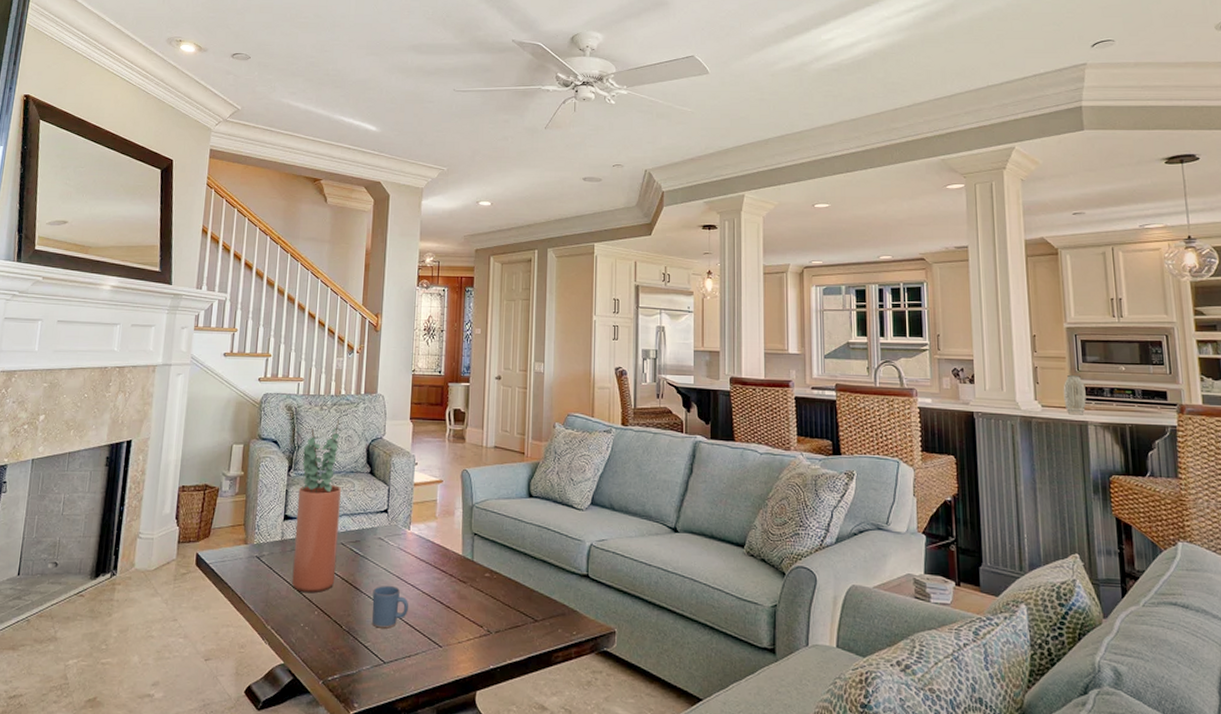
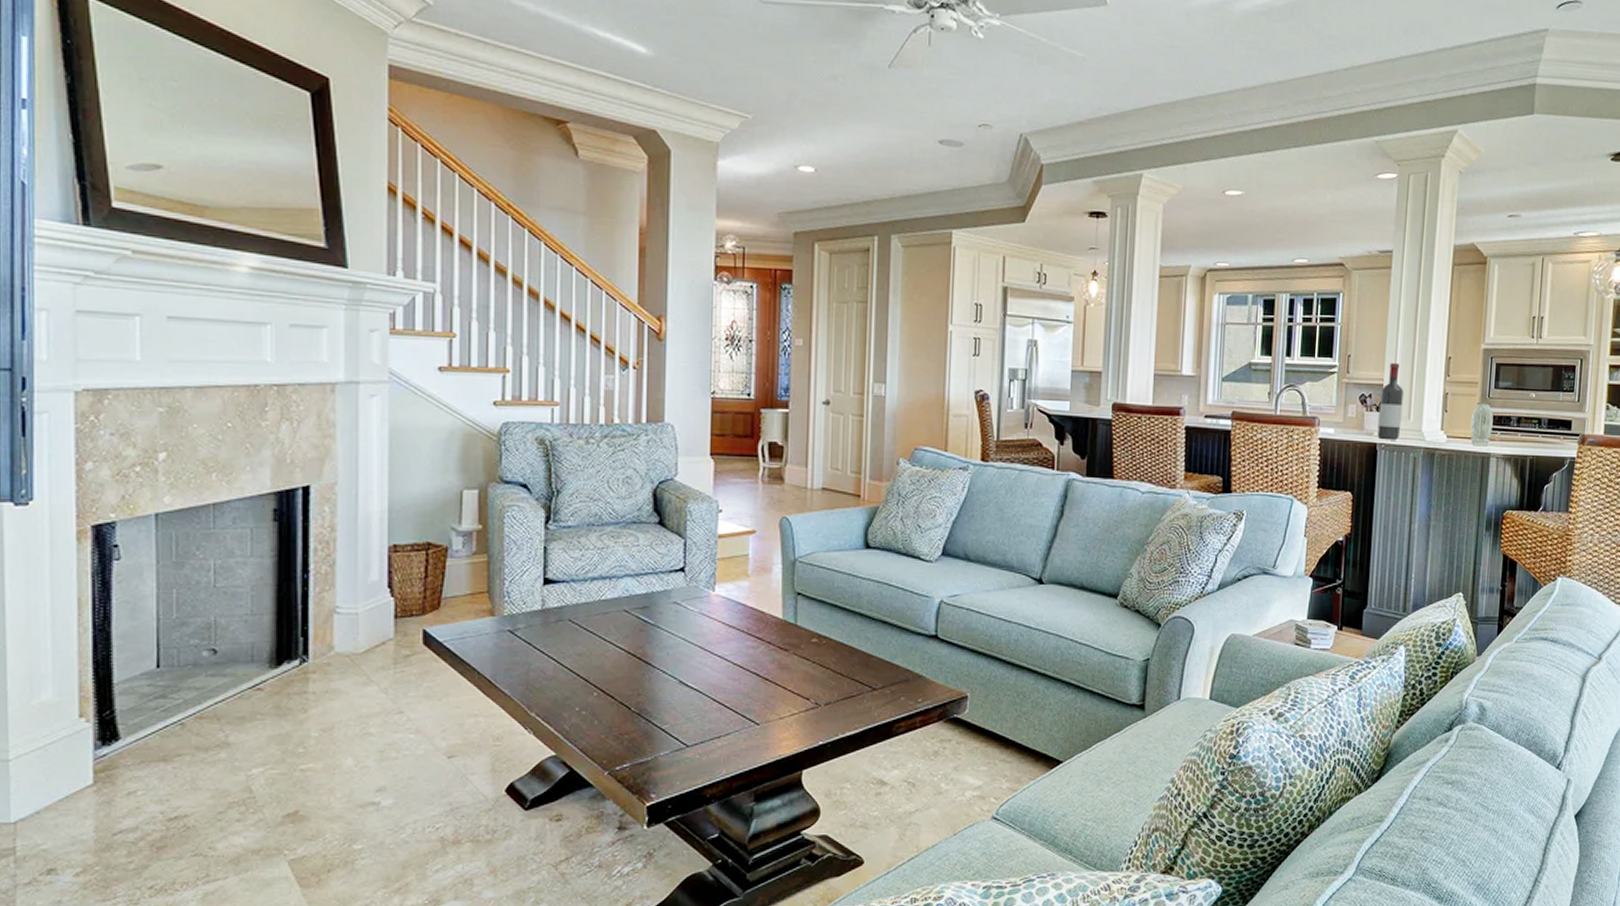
vase: present [292,419,342,593] -> none [560,456,622,672]
mug: present [372,585,409,629] -> none [668,657,717,708]
wine bottle: none [971,340,996,410] -> present [1377,362,1404,441]

